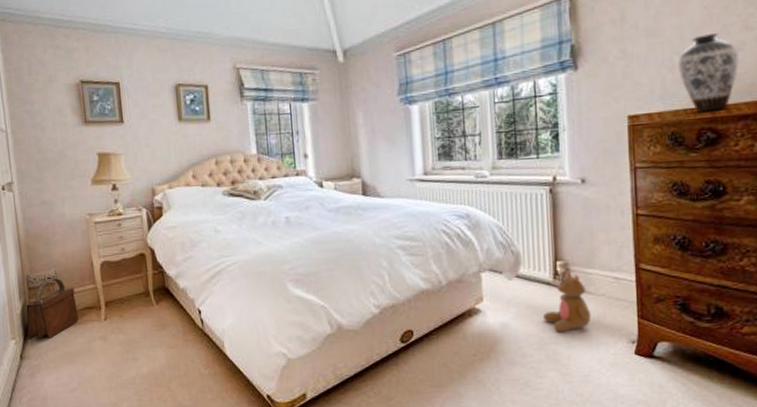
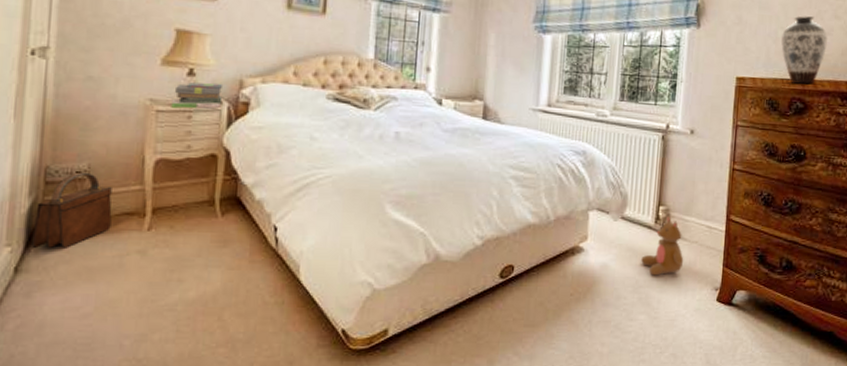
books: none [104,193,142,219] -> present [171,82,224,109]

